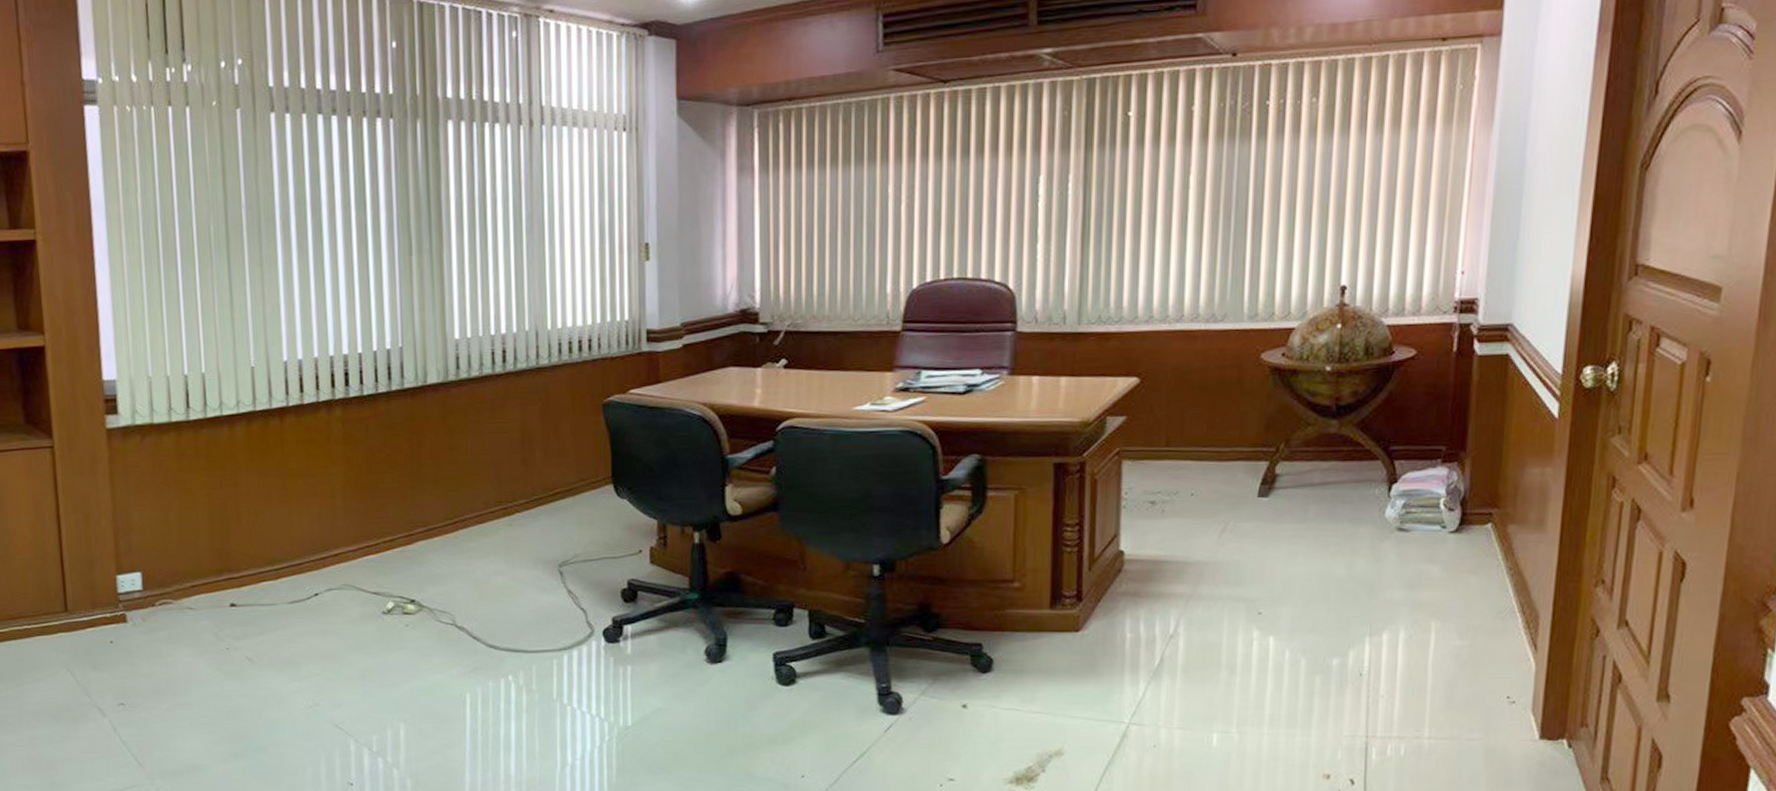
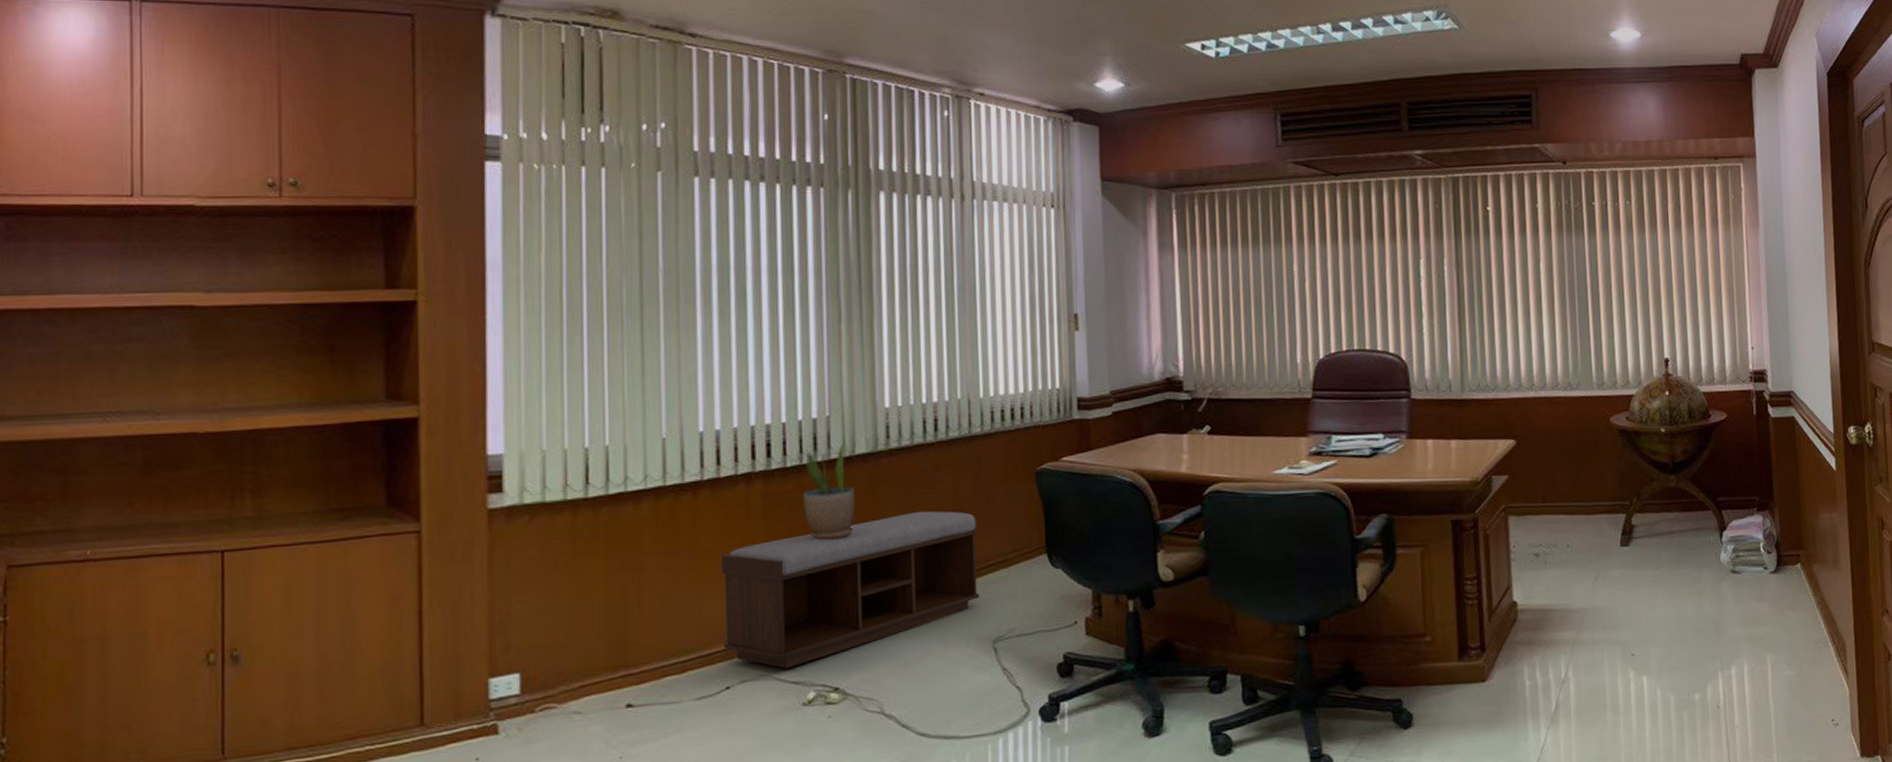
bench: none [306,439,547,580] -> present [721,511,980,669]
potted plant: none [378,373,428,464] -> present [802,443,855,539]

